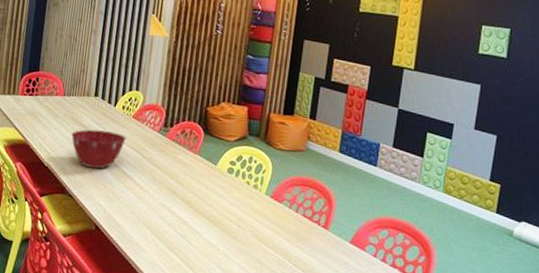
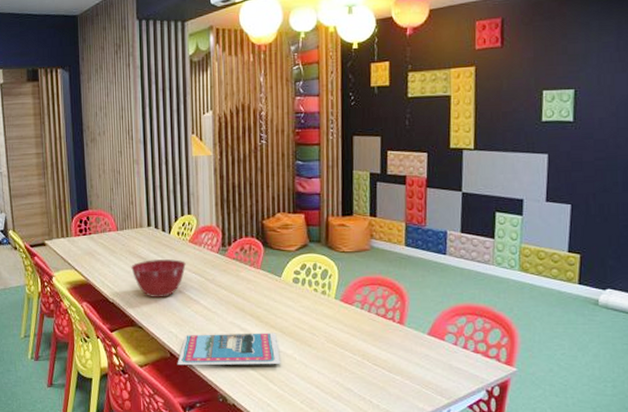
postcard: none [101,210,204,252] -> present [177,333,280,366]

